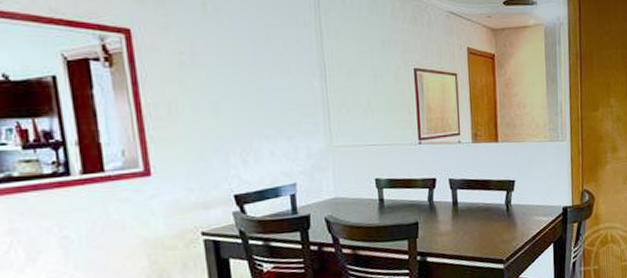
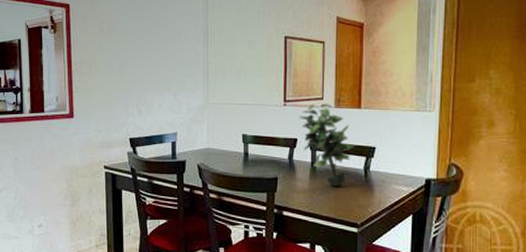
potted plant: none [436,138,495,225] -> present [299,103,354,186]

